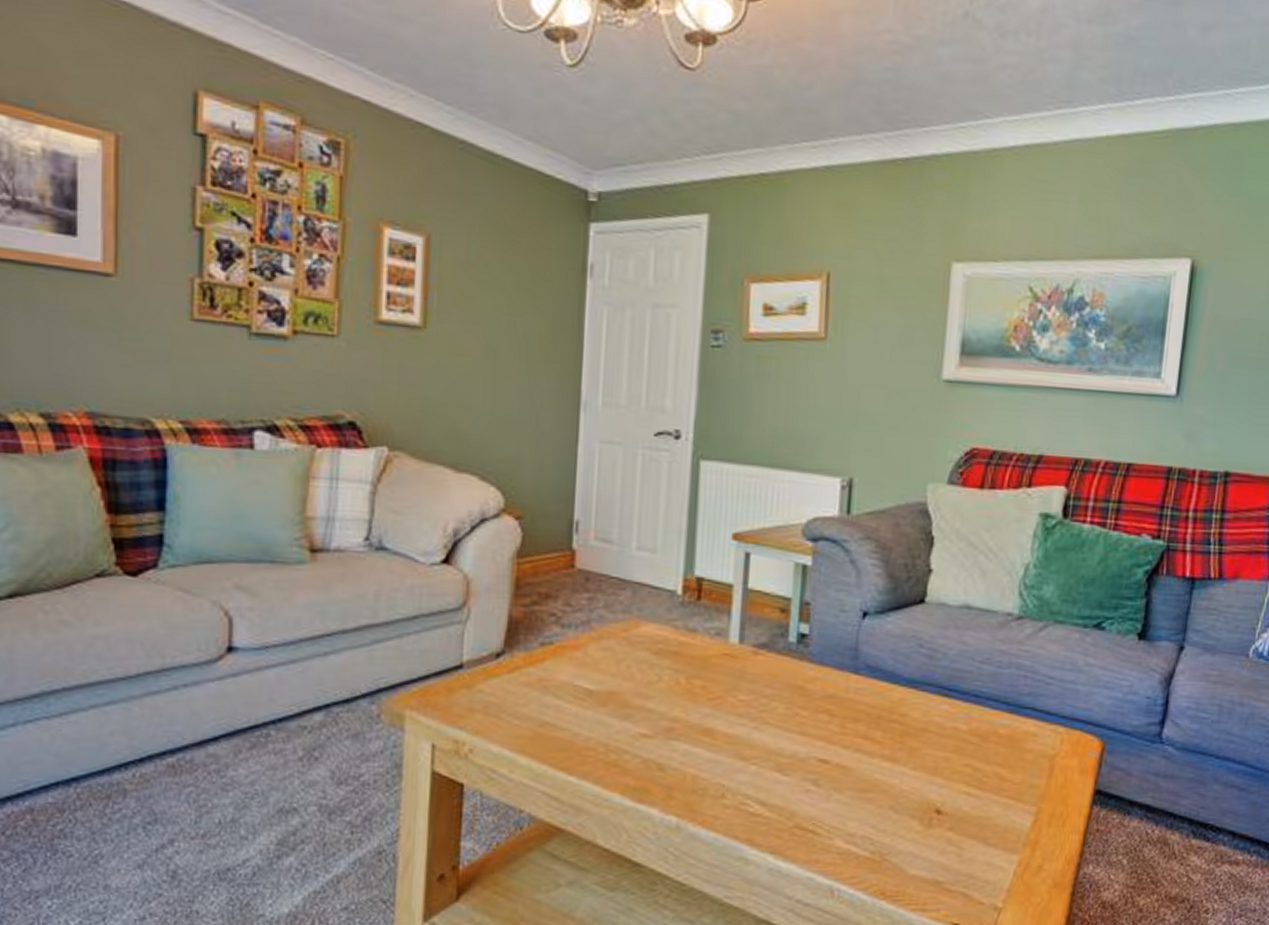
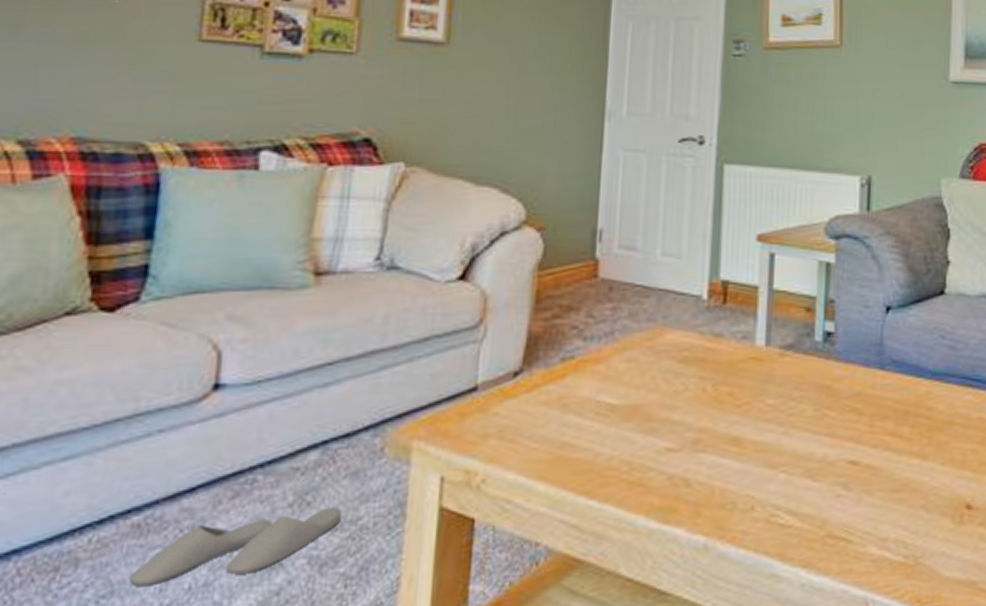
slippers: none [168,763,345,817] -> present [128,507,342,586]

